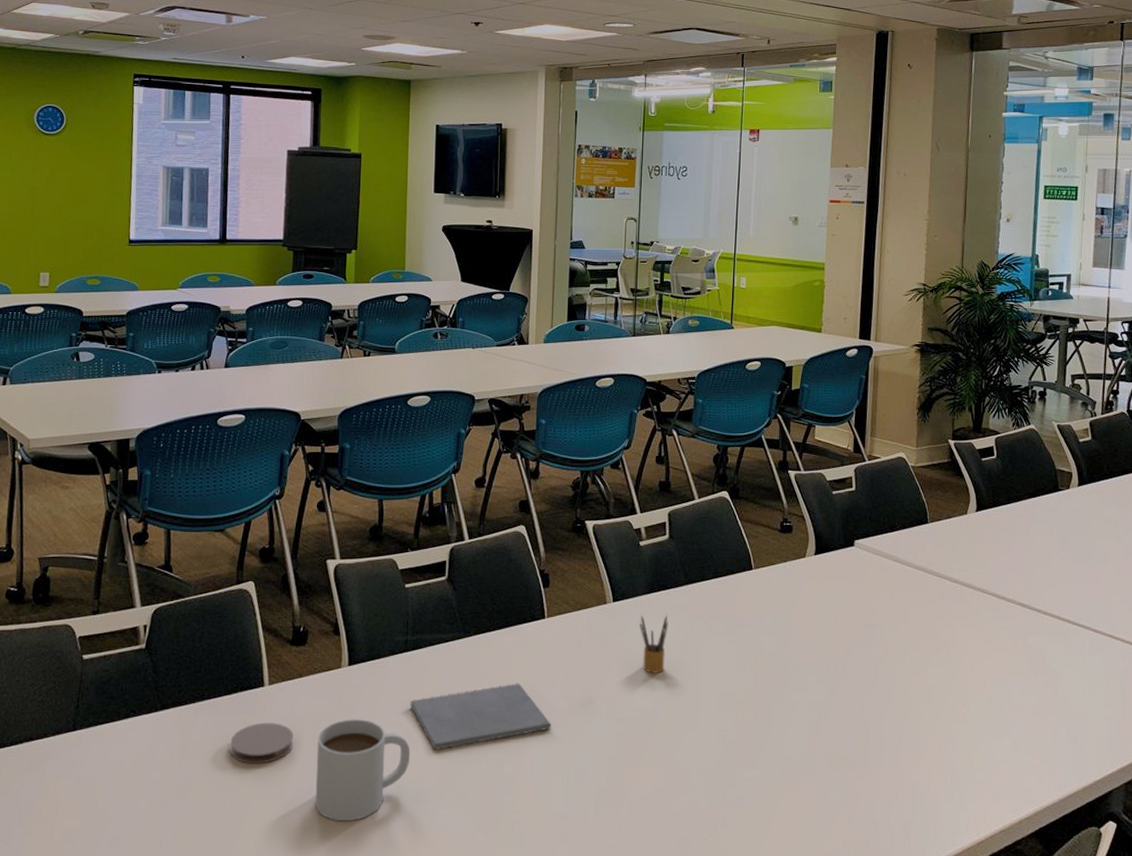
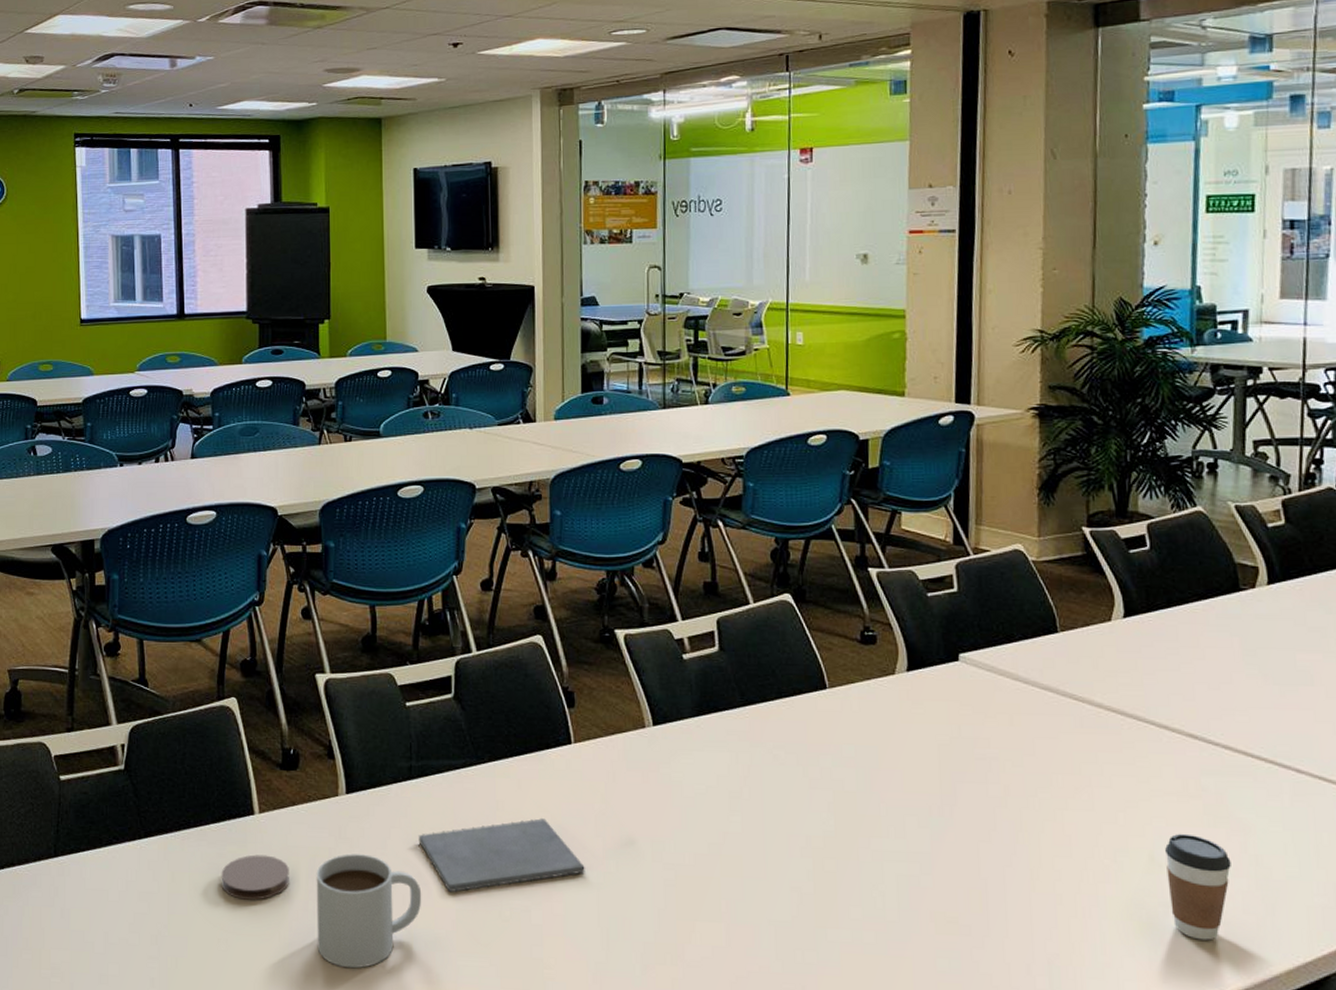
pencil box: present [640,615,668,673] -> none [687,741,723,811]
coffee cup: none [1000,682,1046,766] -> present [1165,833,1231,941]

